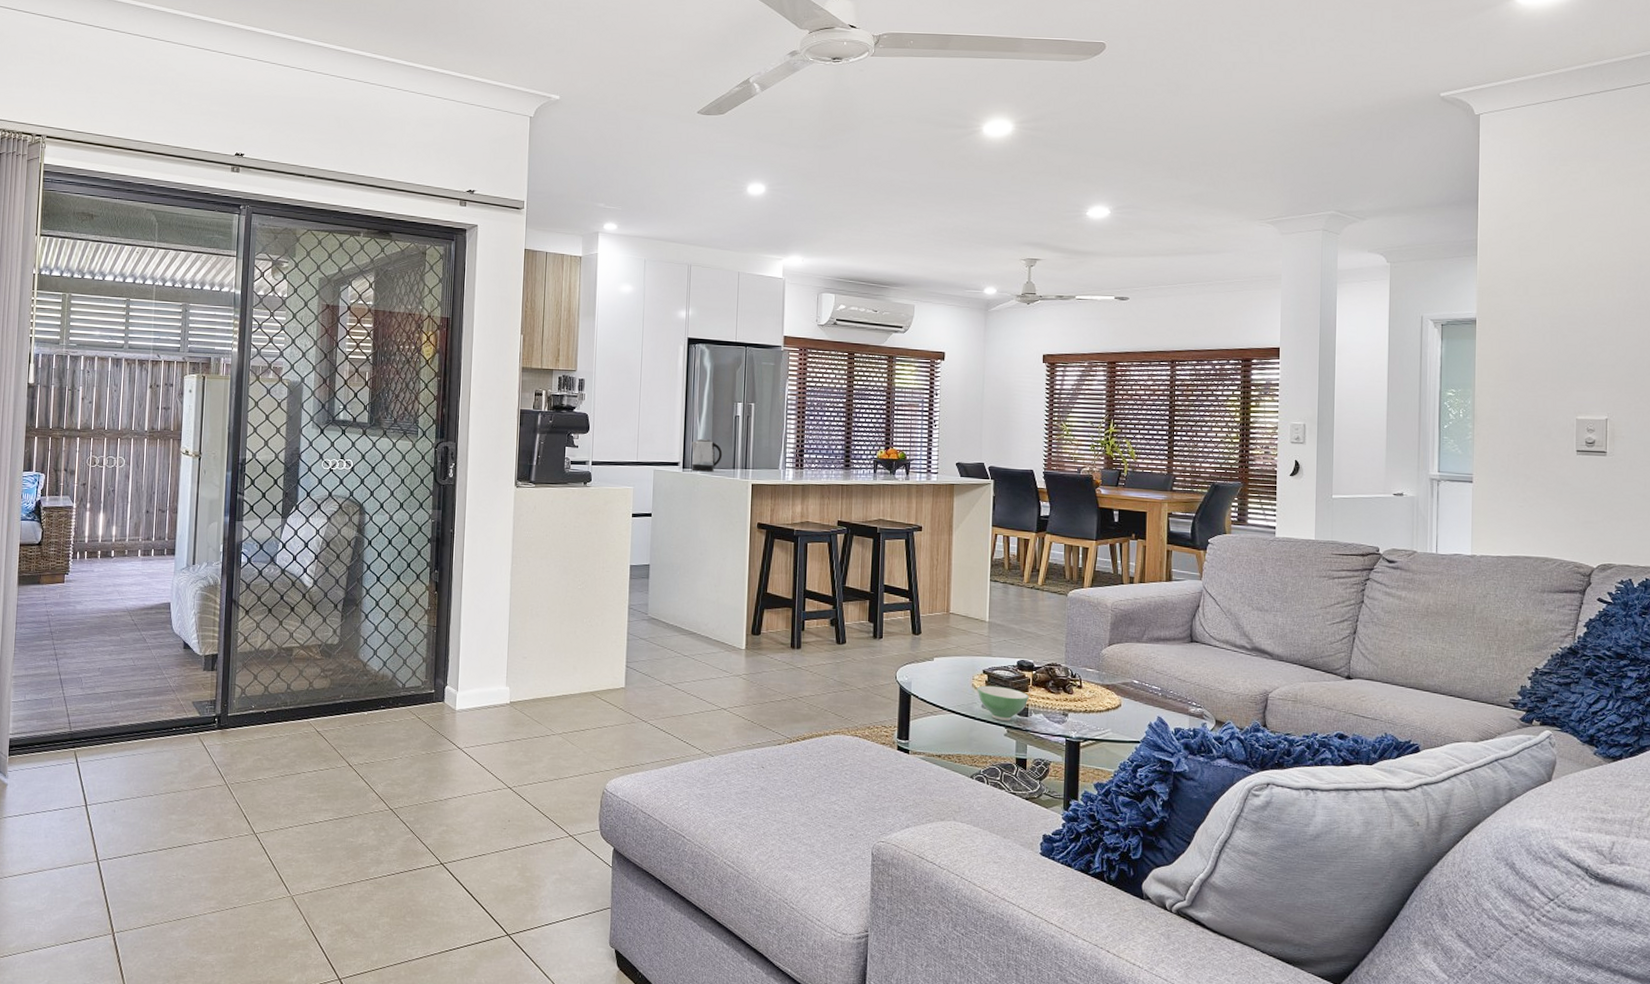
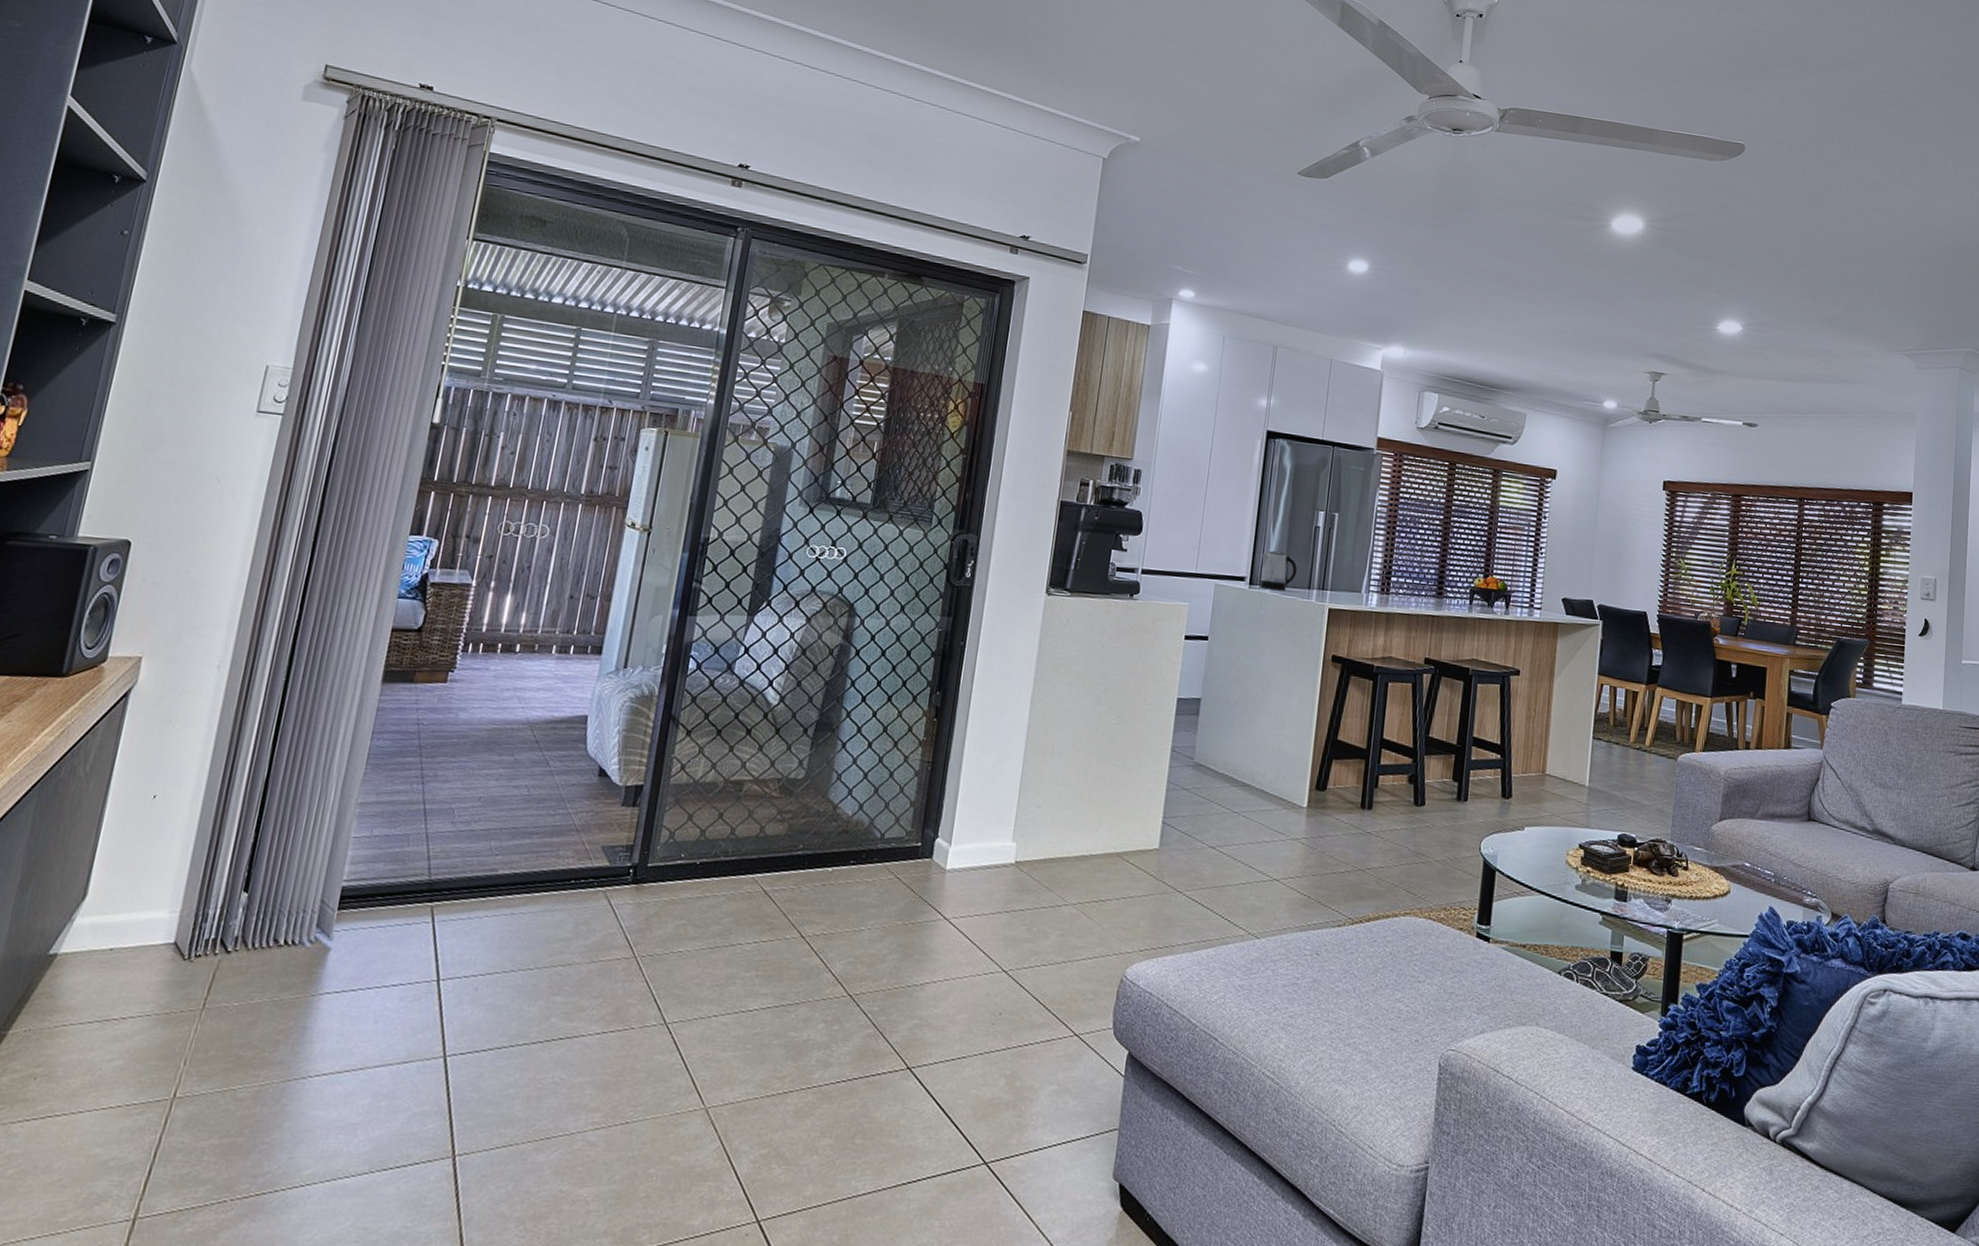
bowl: present [977,685,1030,721] -> none [1571,862,1630,906]

